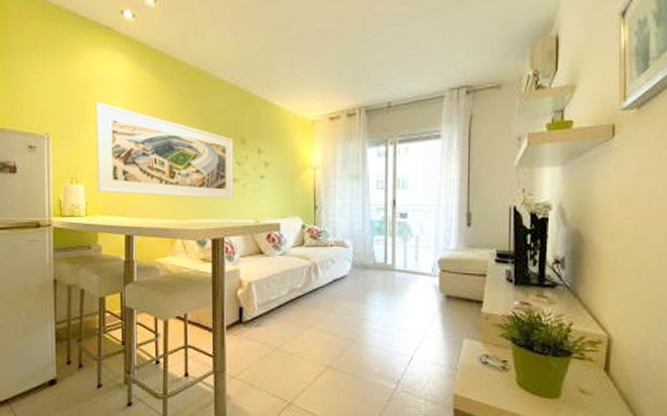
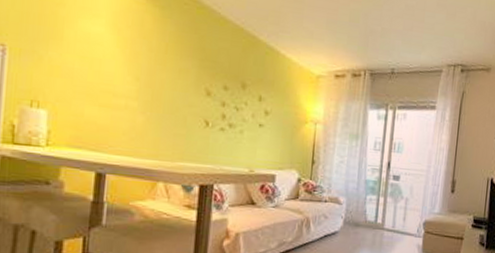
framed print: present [95,102,233,200] -> none [64,18,233,145]

